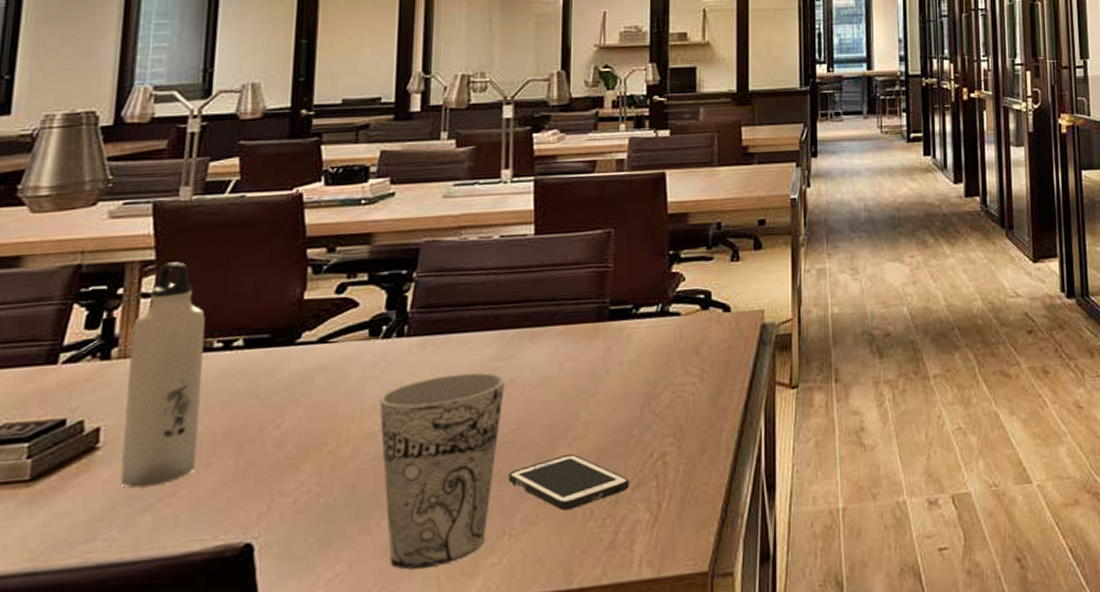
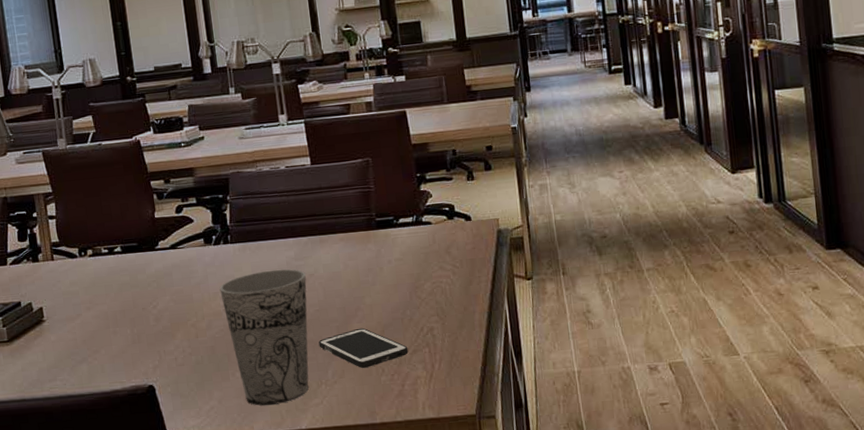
water bottle: present [120,262,205,489] -> none [48,193,108,348]

